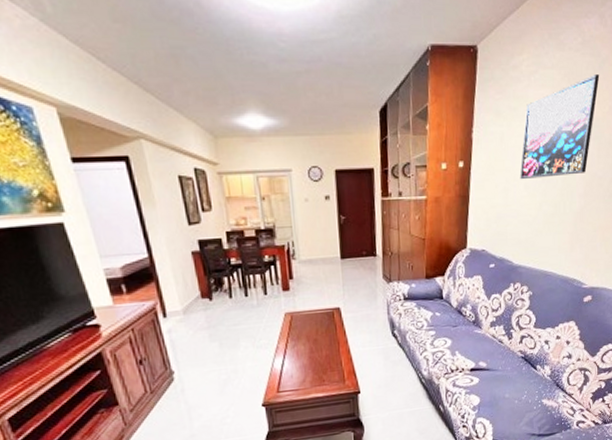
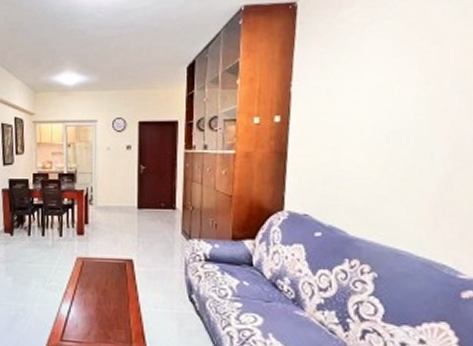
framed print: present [520,73,600,180] -> none [353,20,463,138]

